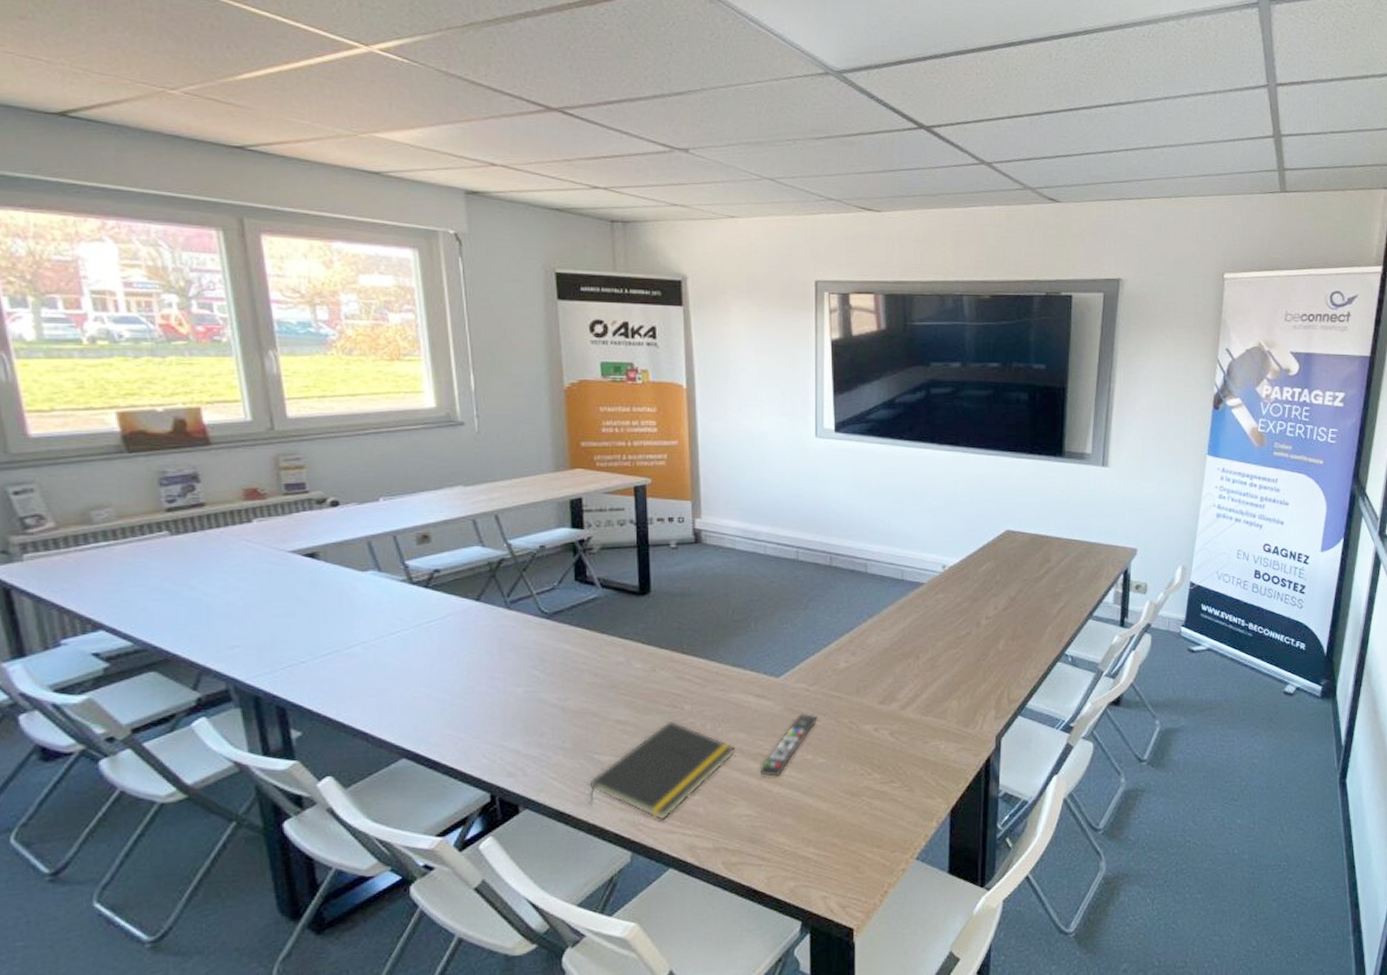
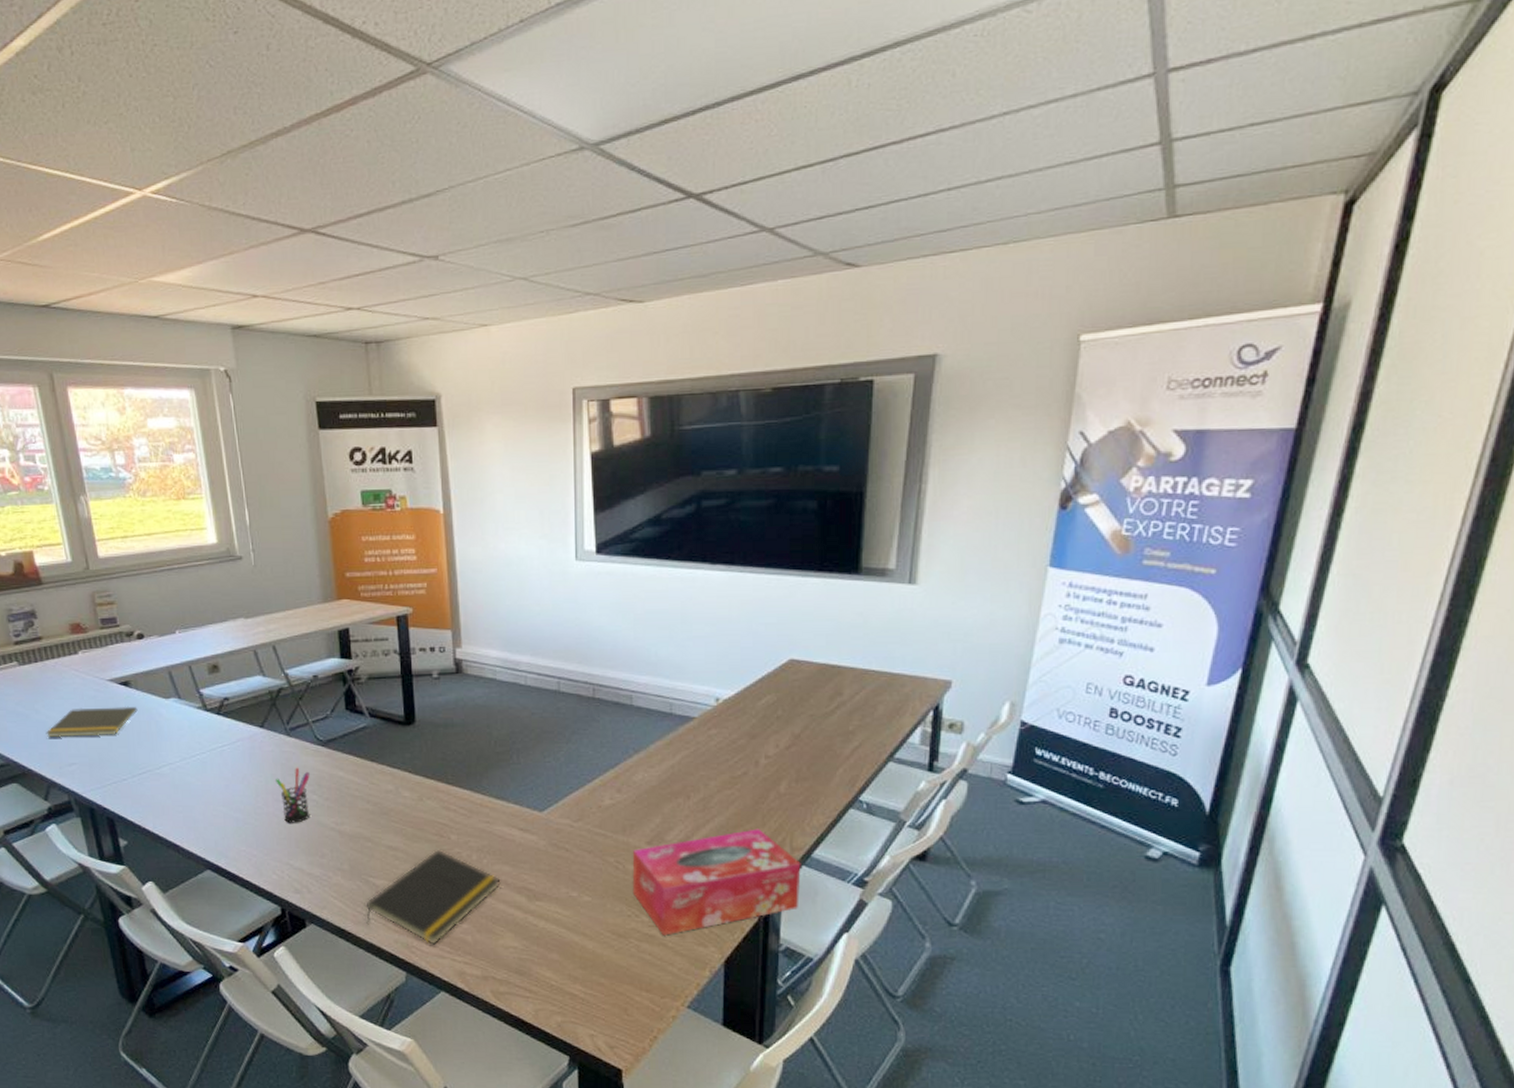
notepad: none [201,580,326,618] -> present [46,706,138,738]
pen holder: none [491,641,531,702] -> present [276,767,310,823]
remote control: present [759,714,818,777] -> none [525,850,582,911]
tissue box: none [865,684,1017,791] -> present [632,828,801,936]

